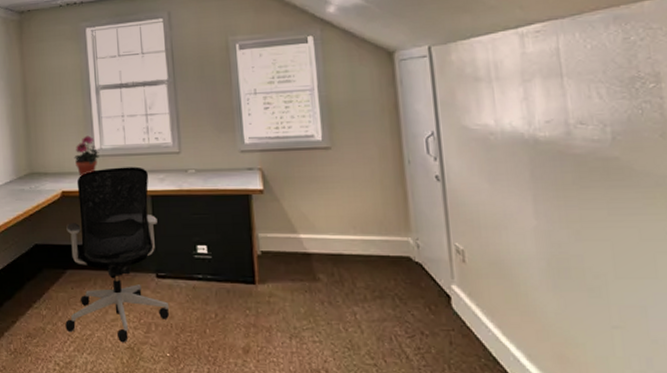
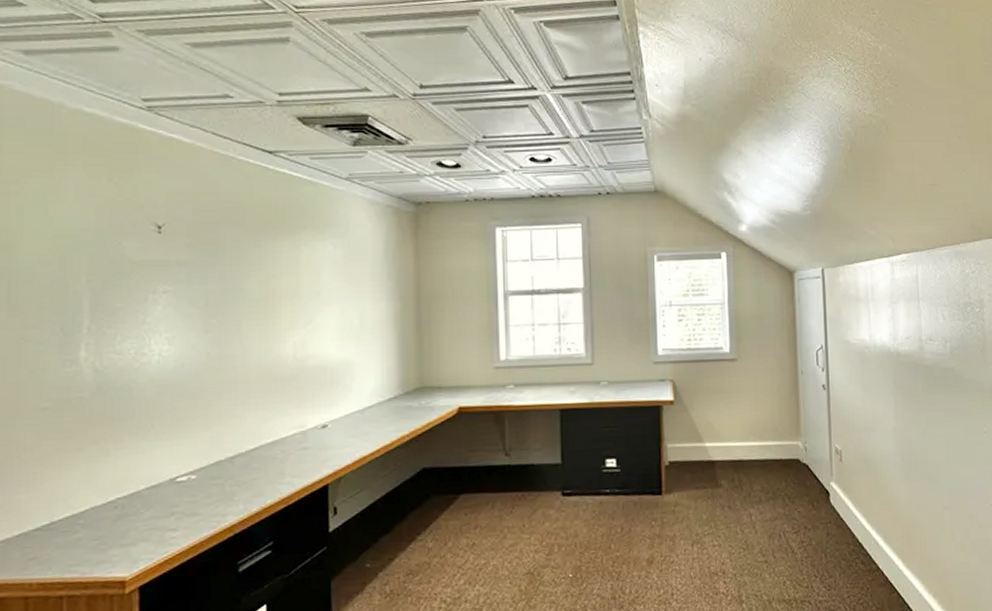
office chair: present [65,166,170,342] -> none [456,379,575,568]
potted plant: present [74,135,99,177] -> none [475,345,505,390]

